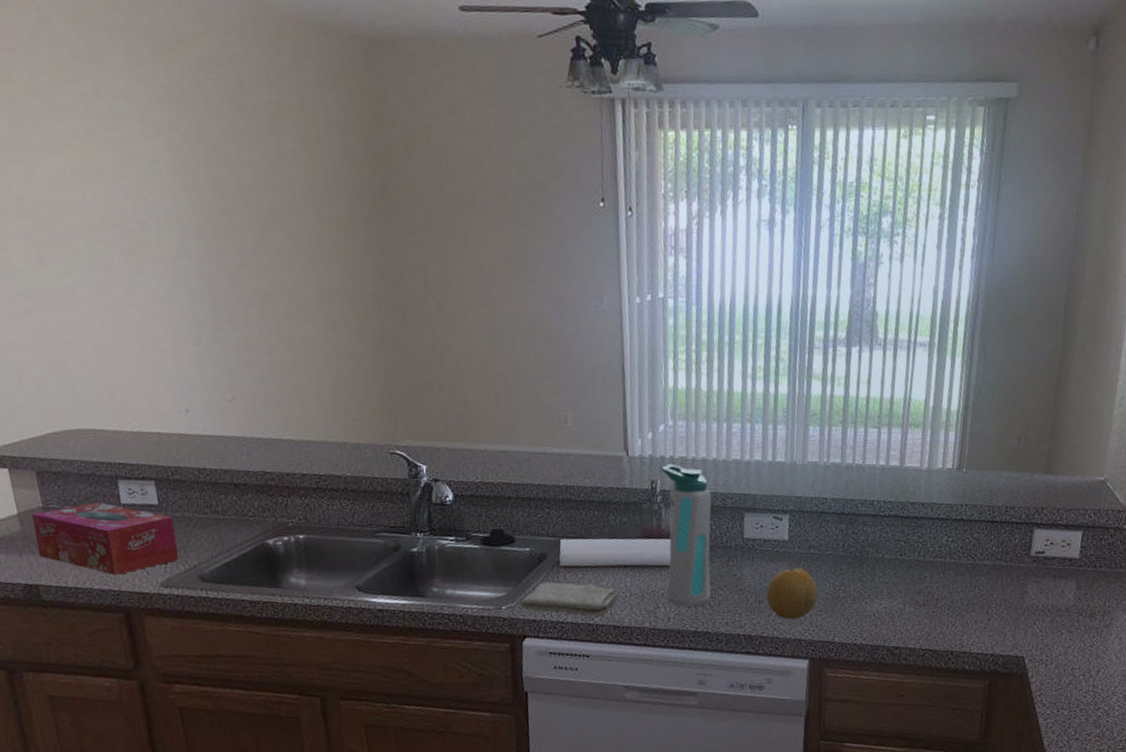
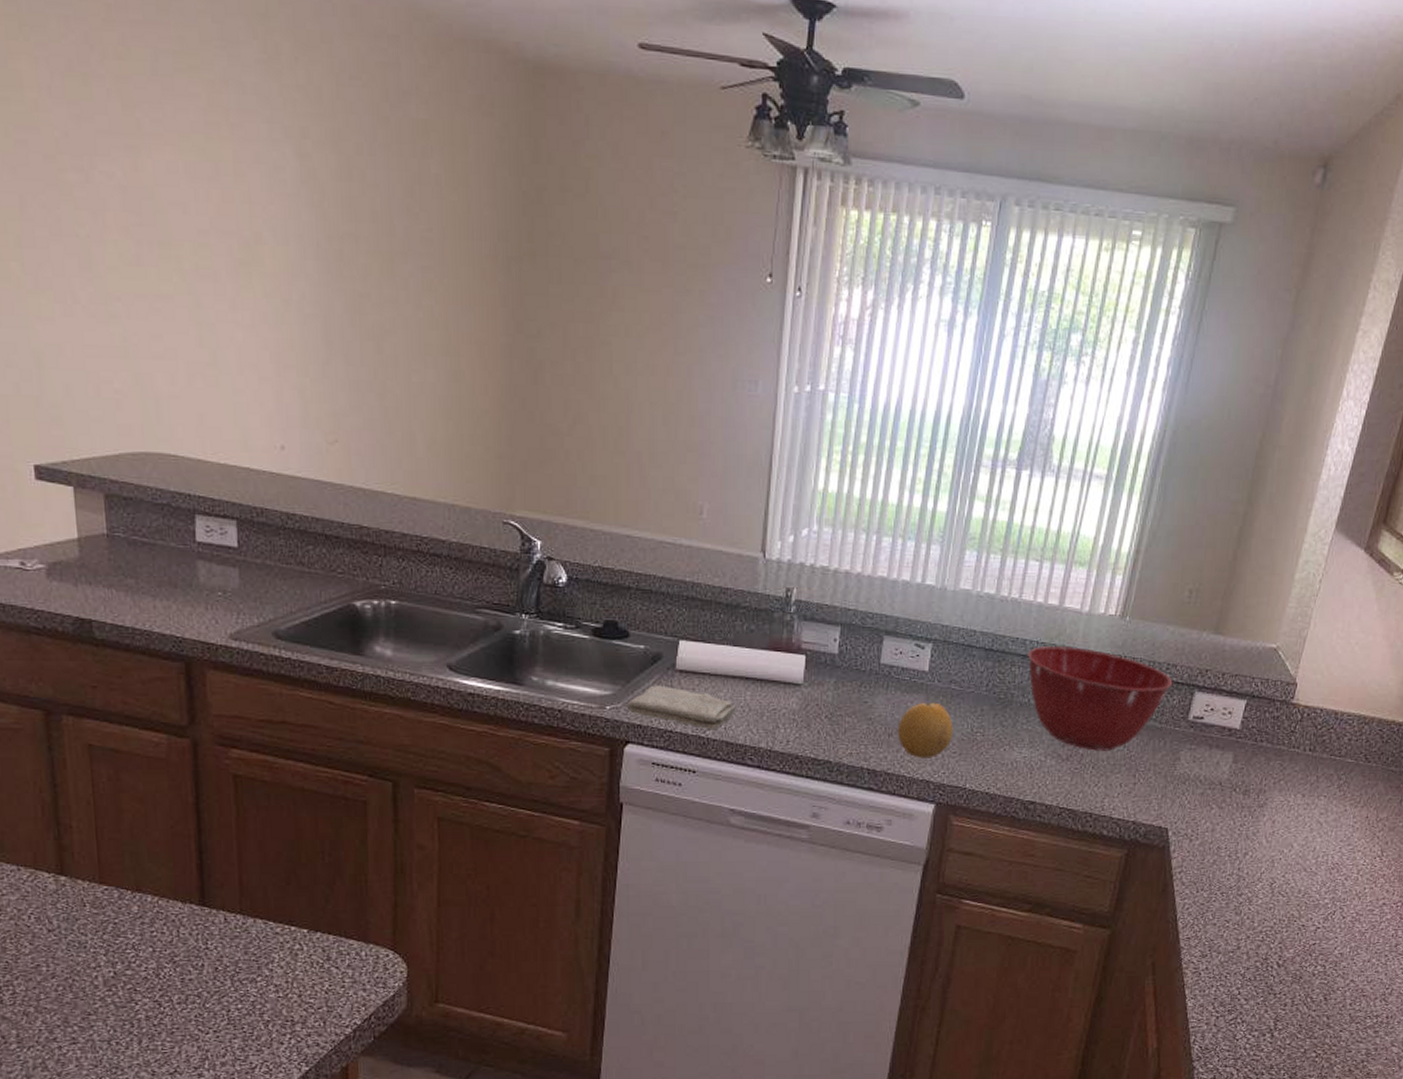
tissue box: present [32,502,179,575] -> none [94,536,254,620]
water bottle: present [661,464,712,607] -> none [788,573,851,731]
mixing bowl: none [877,502,1013,594] -> present [1028,645,1173,751]

